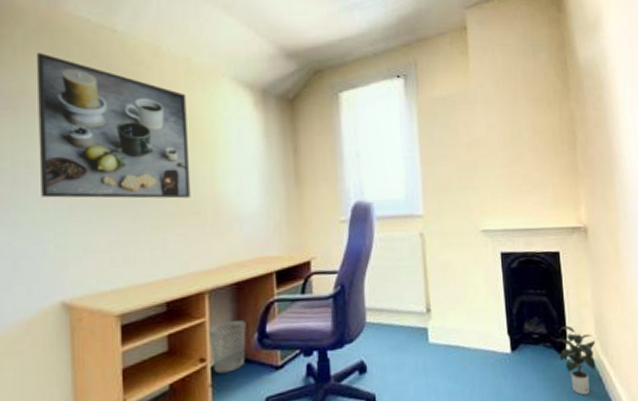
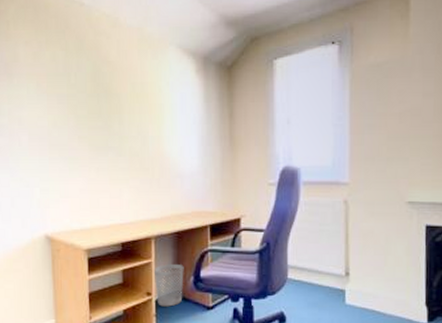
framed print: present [36,53,191,199] -> none [23,26,142,156]

